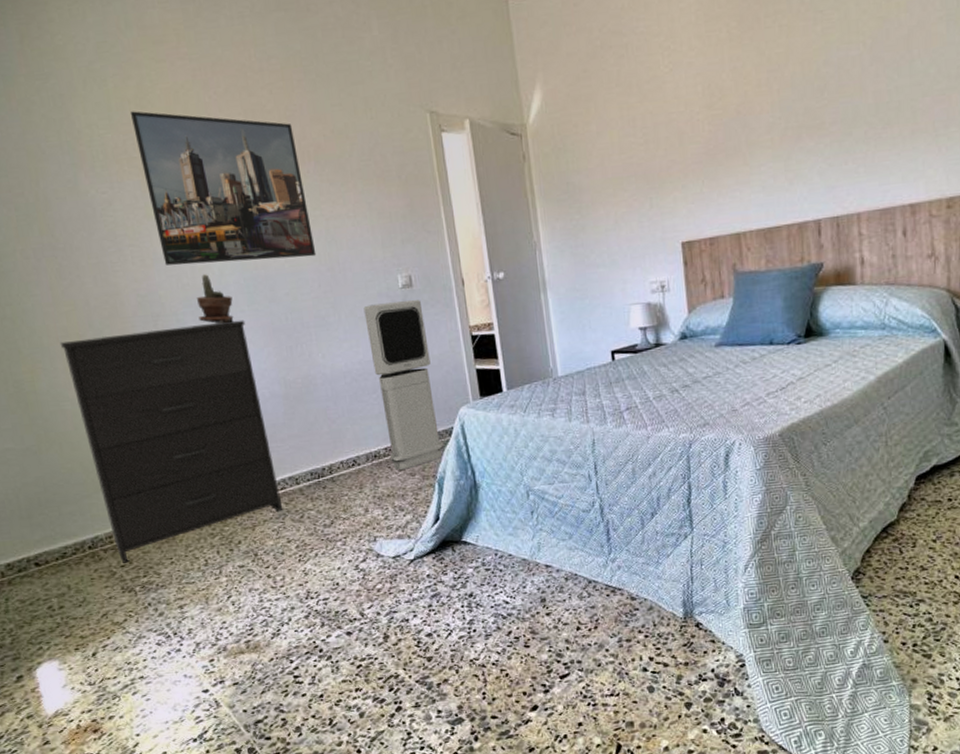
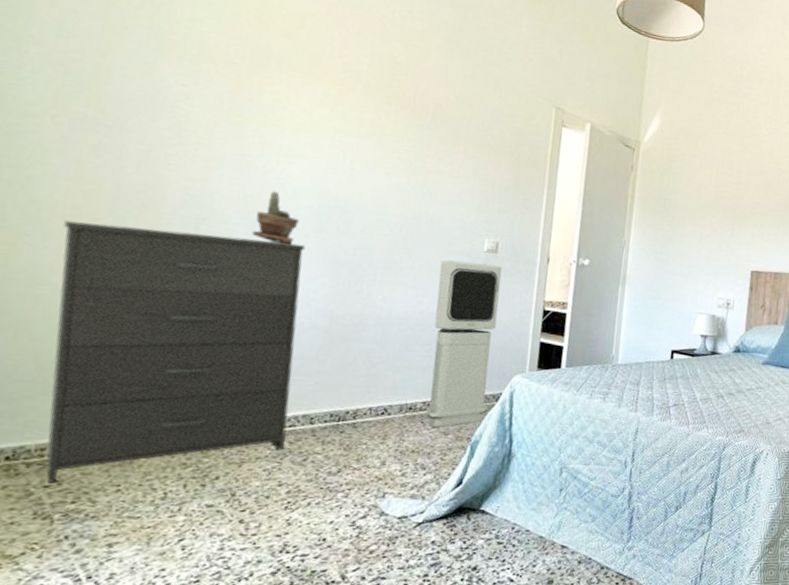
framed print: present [130,111,317,265] -> none [231,20,418,203]

